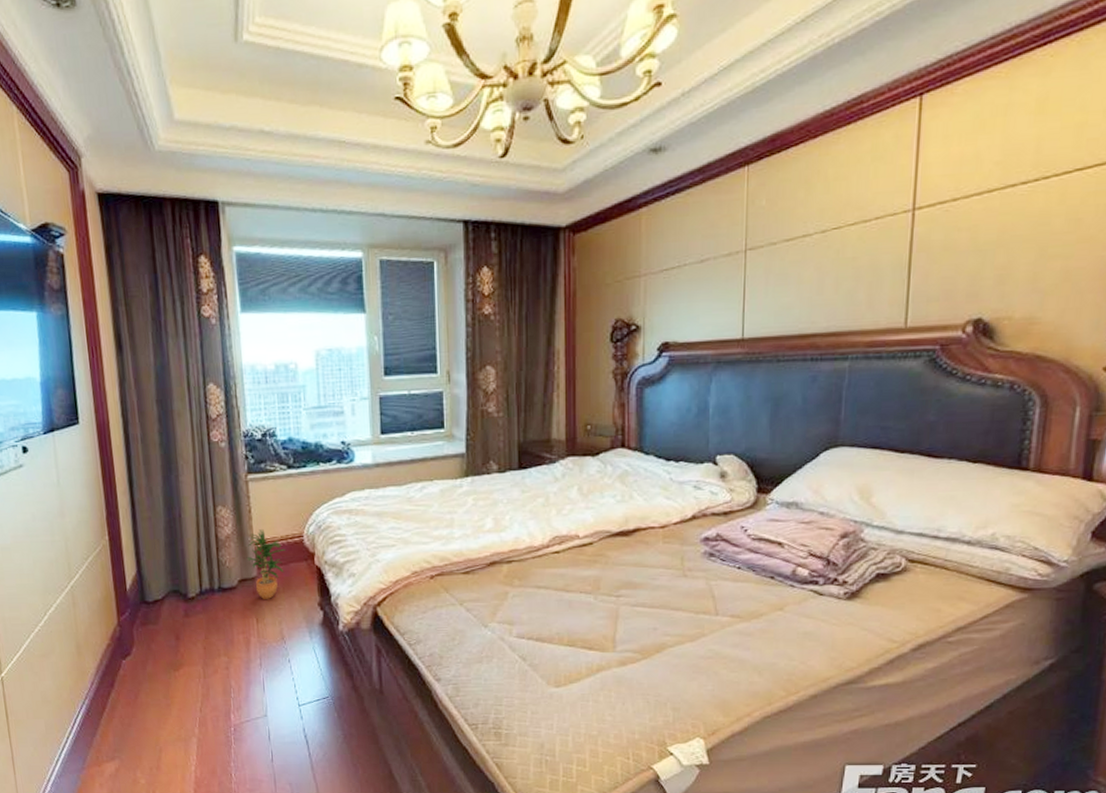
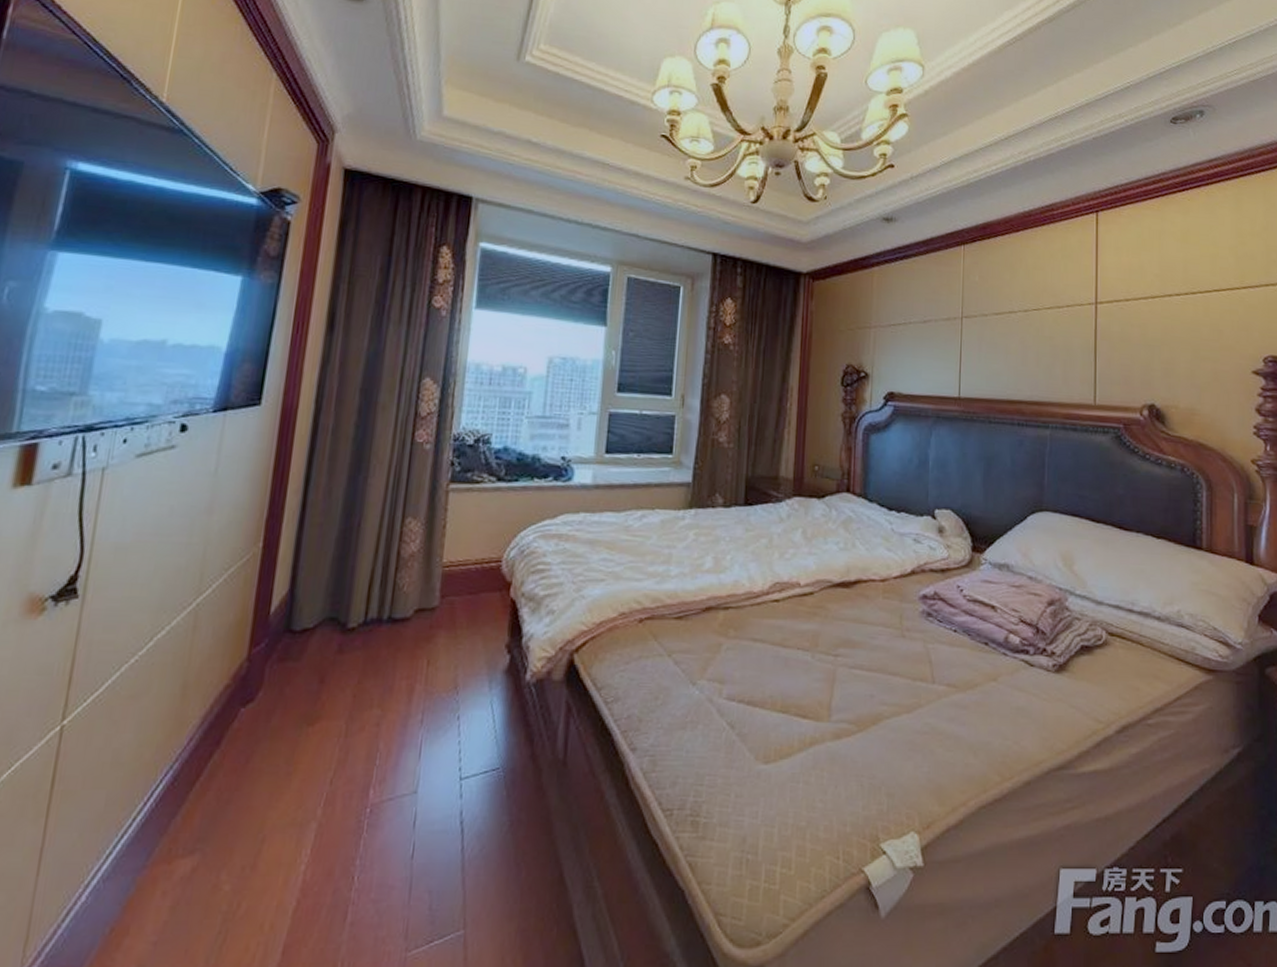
potted plant: present [246,529,287,599] -> none [429,549,480,636]

